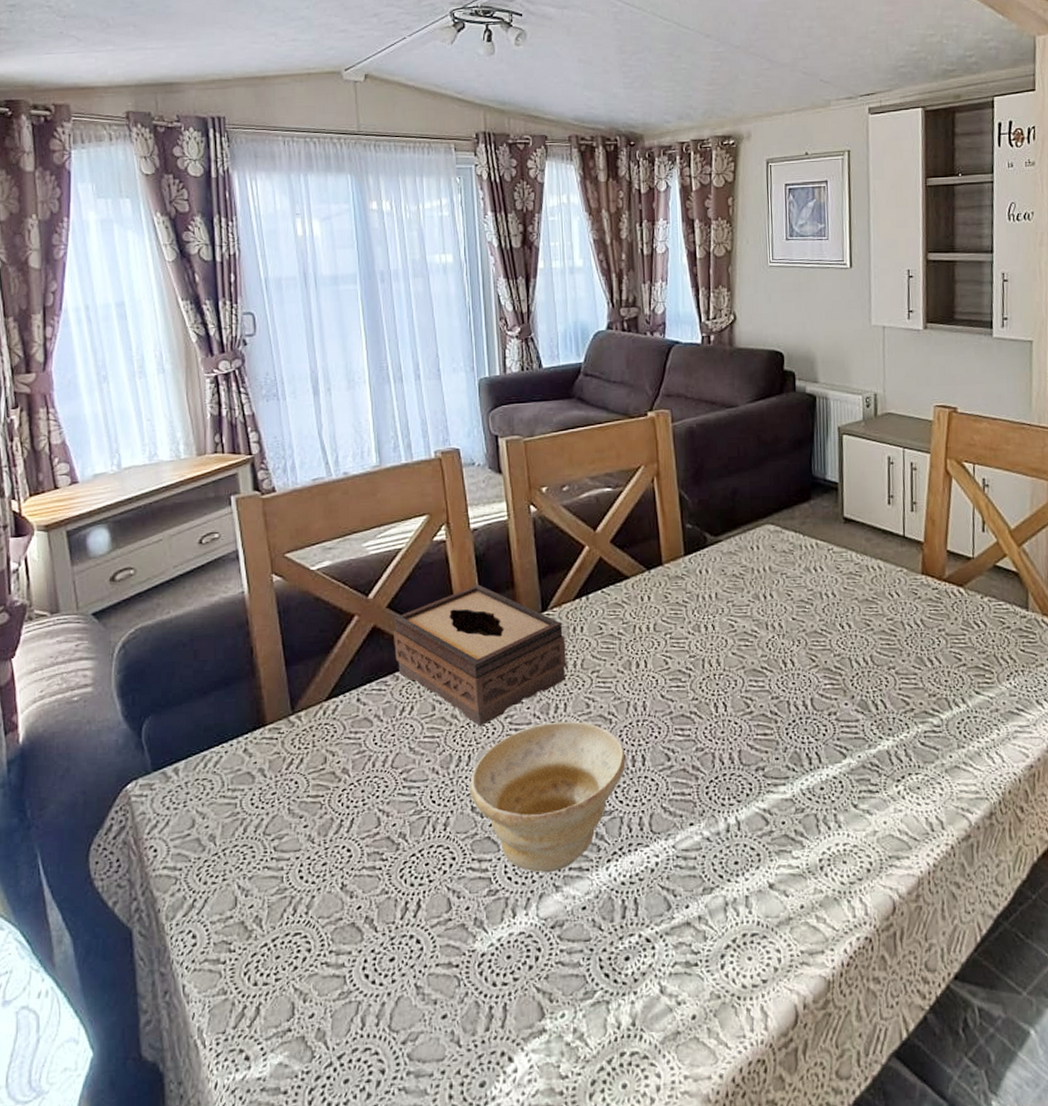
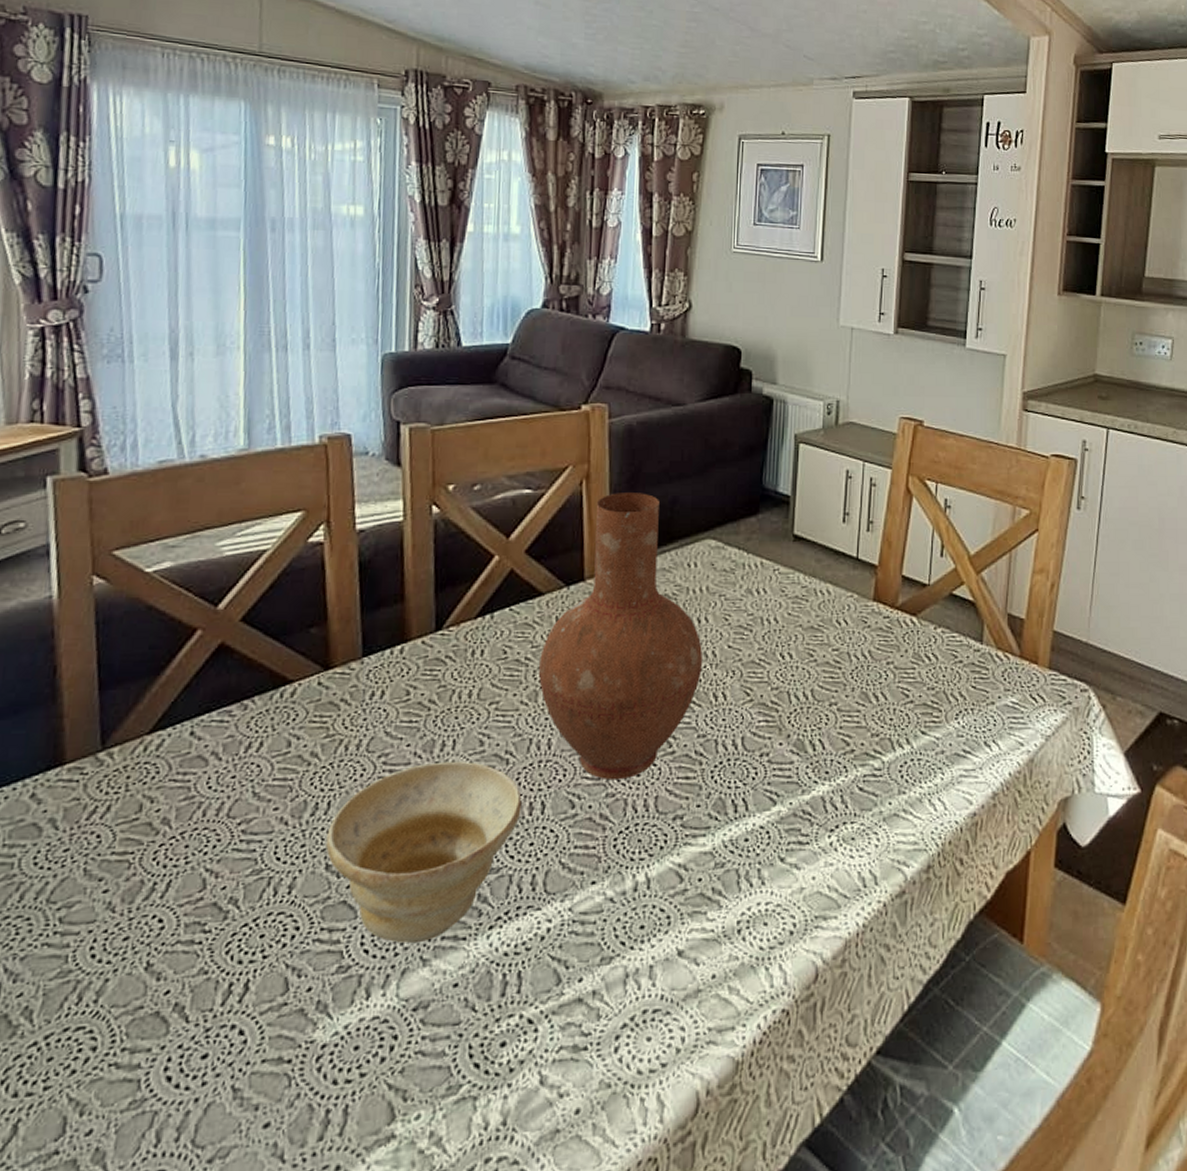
tissue box: present [393,584,567,727] -> none [245,596,461,767]
vase: none [630,486,772,737] -> present [539,493,703,781]

